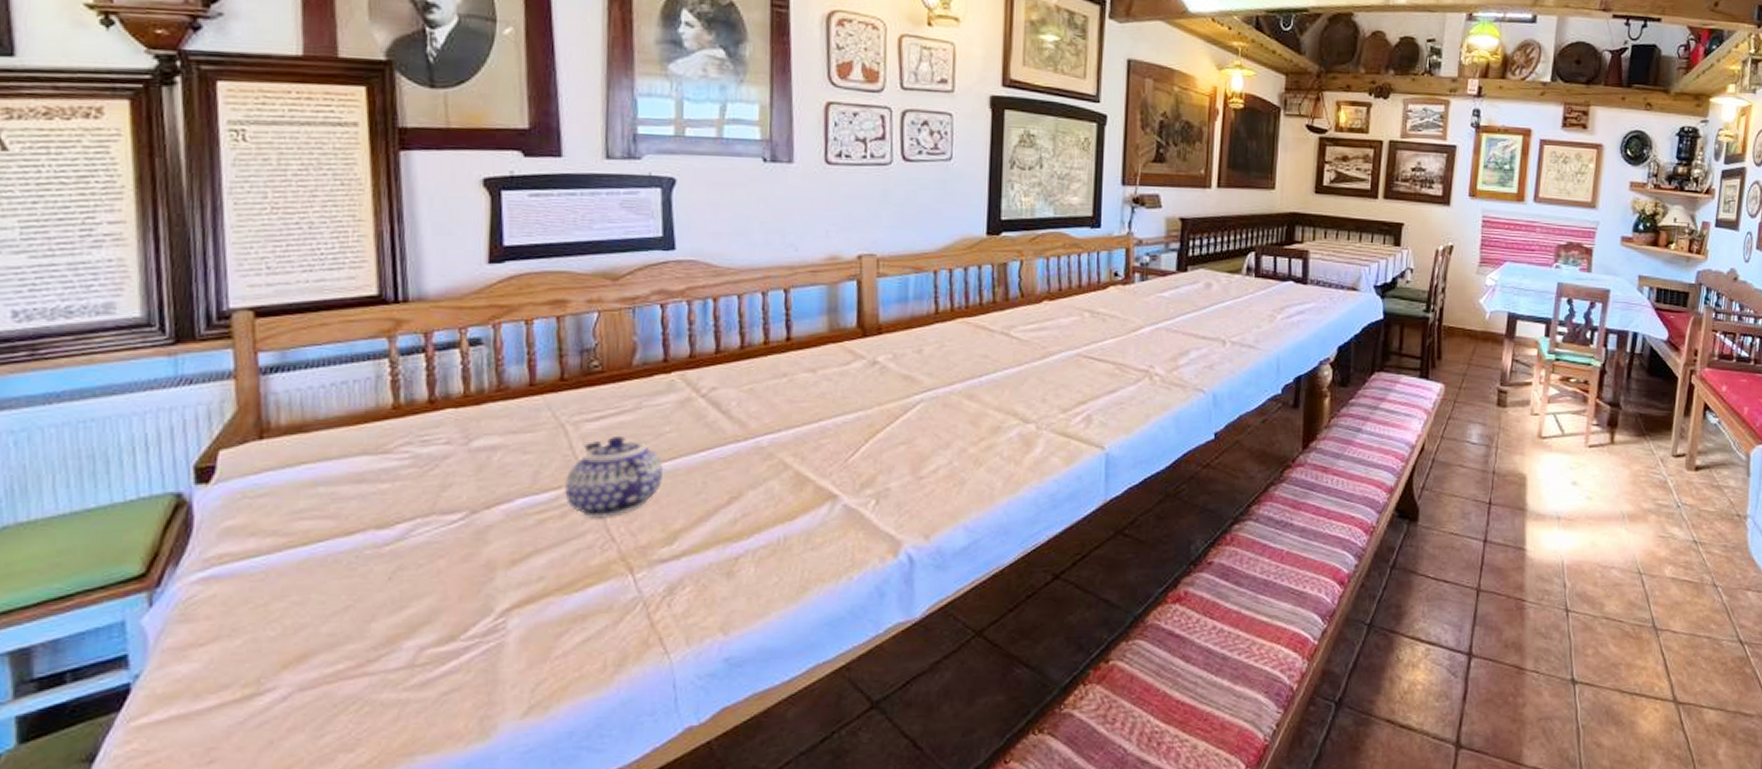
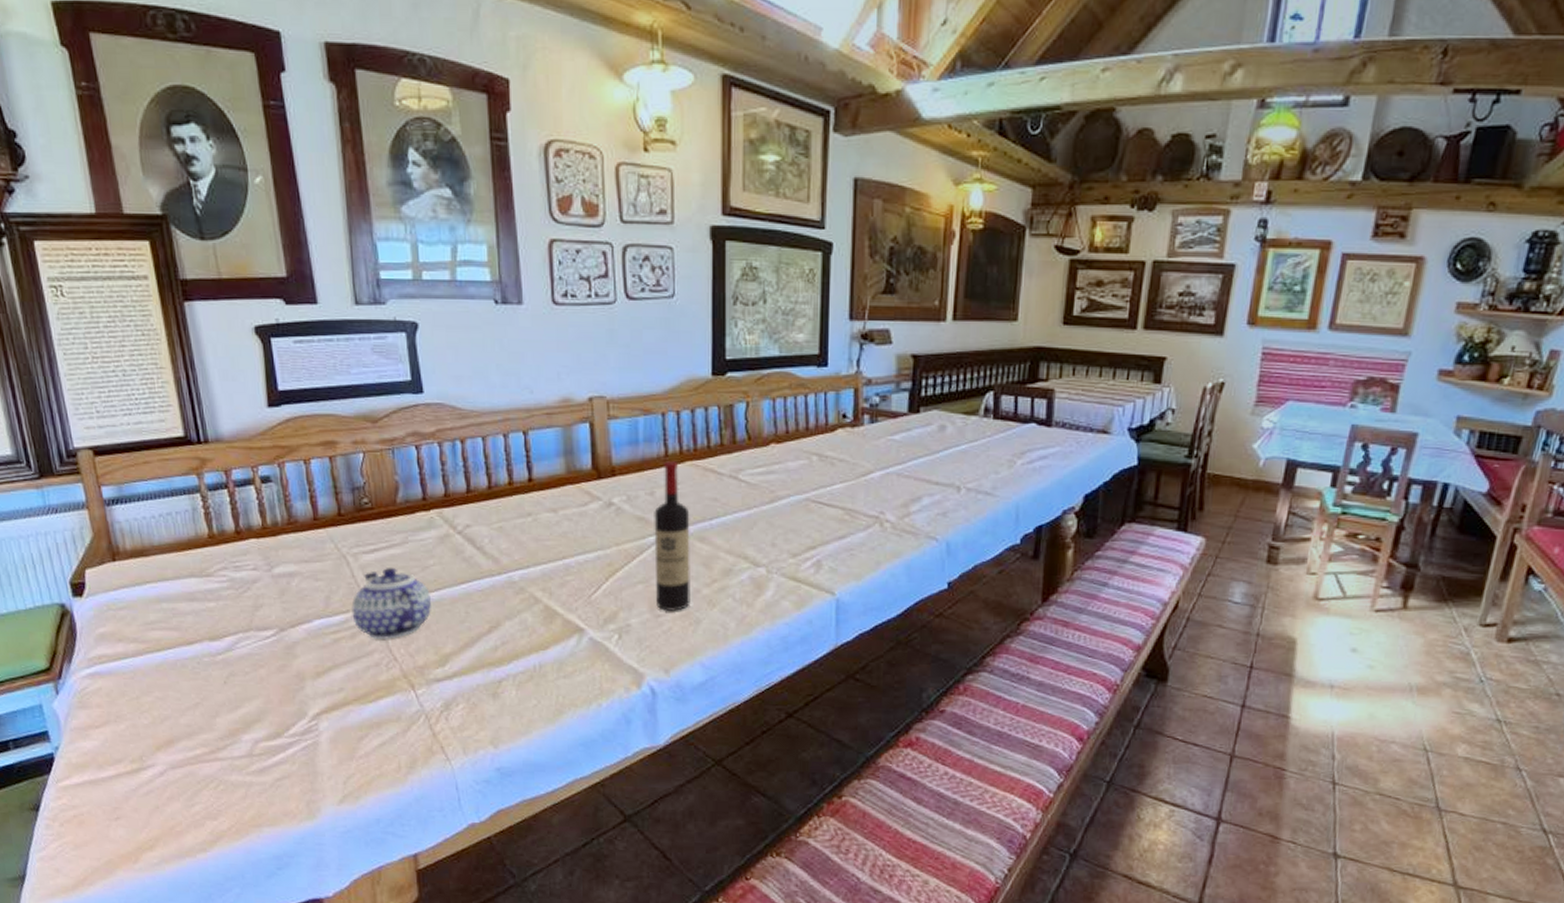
wine bottle: none [919,318,959,472] -> present [654,461,690,611]

